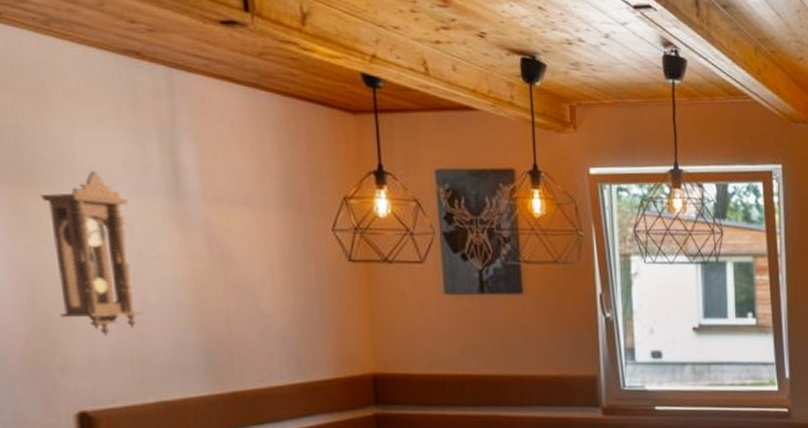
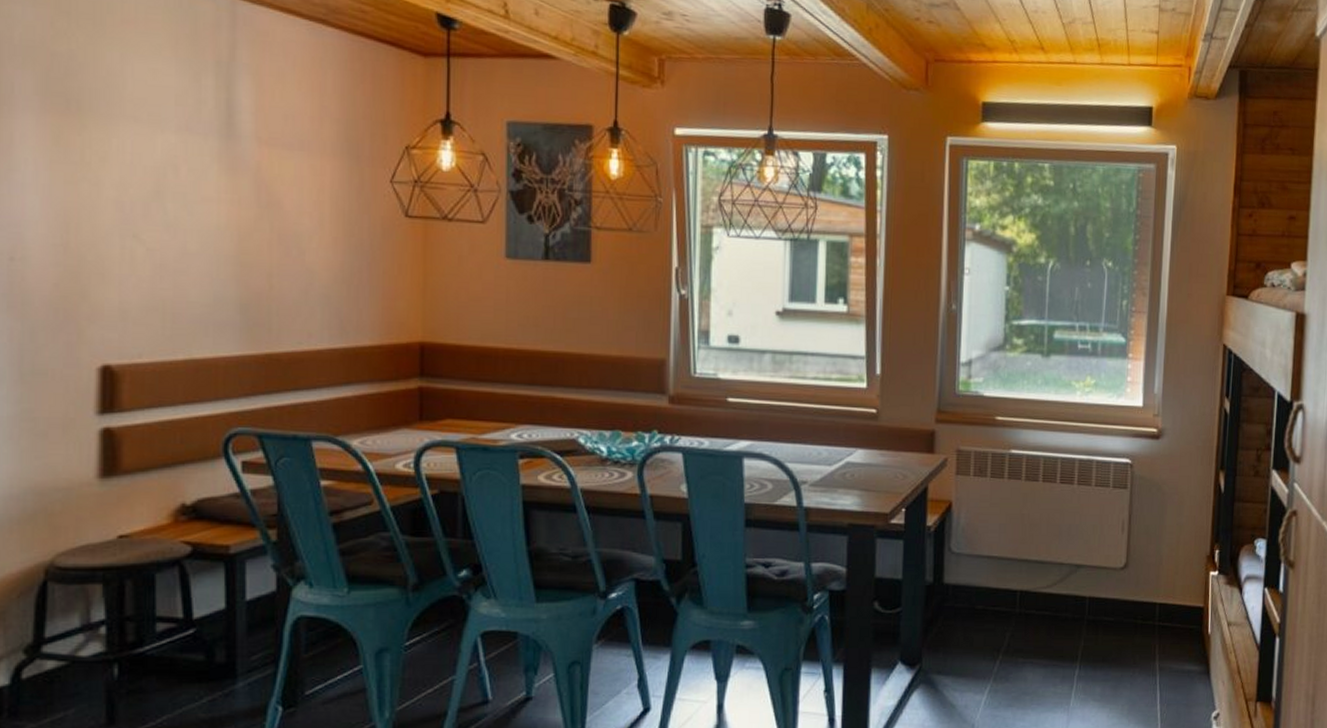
pendulum clock: present [40,170,142,336] -> none [85,104,180,284]

